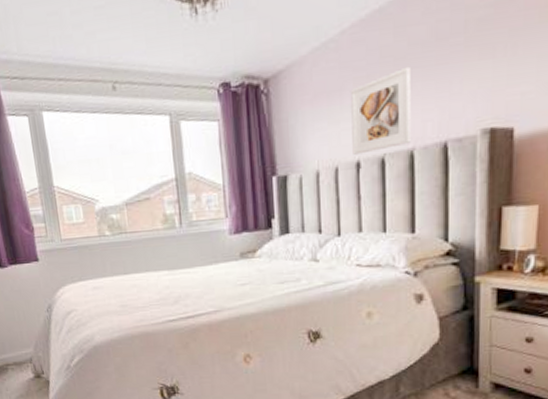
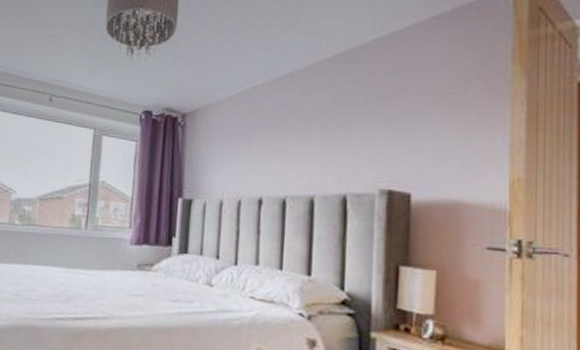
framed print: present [351,66,411,155] -> none [256,124,315,193]

